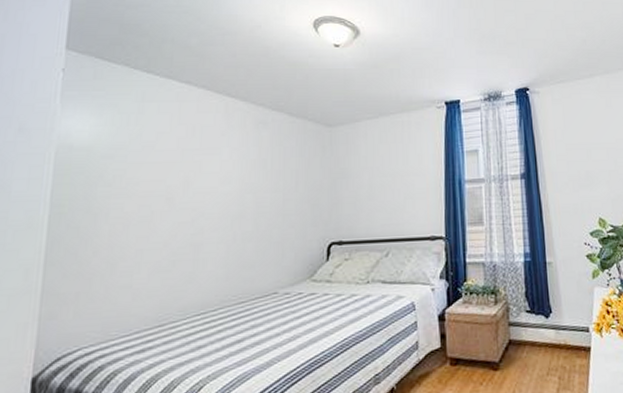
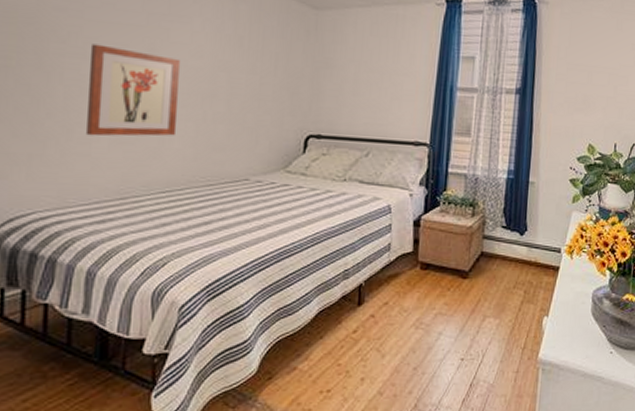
wall art: none [127,183,212,269] -> present [85,44,181,137]

